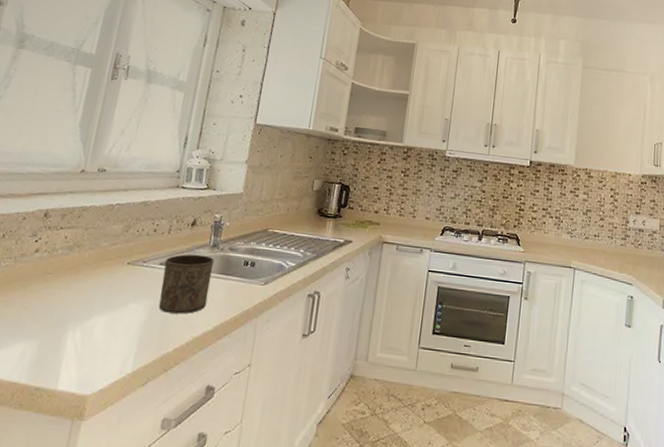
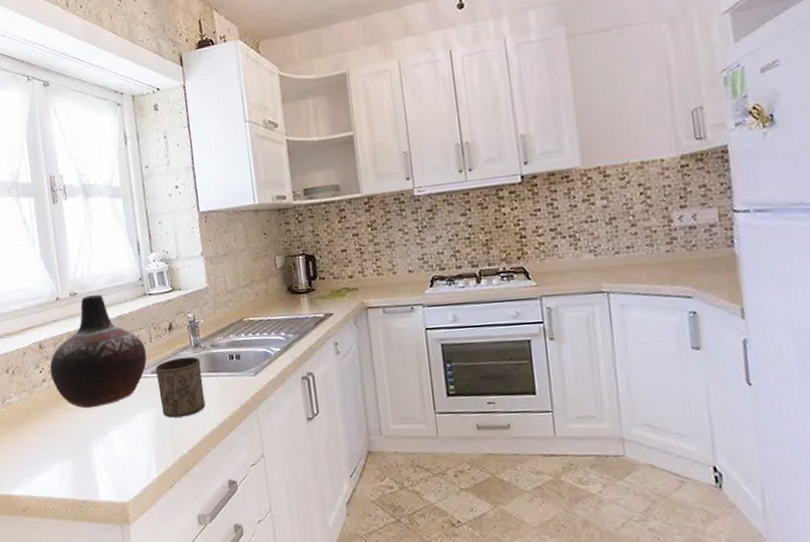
vase: none [46,175,162,289] -> present [49,293,147,409]

